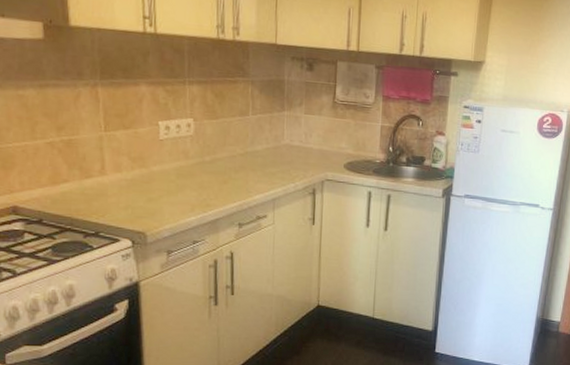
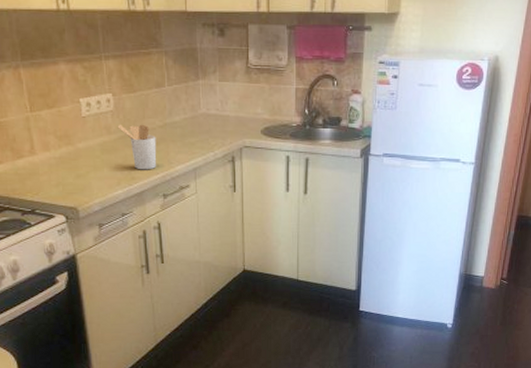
utensil holder: none [196,150,236,198] -> present [117,124,157,170]

